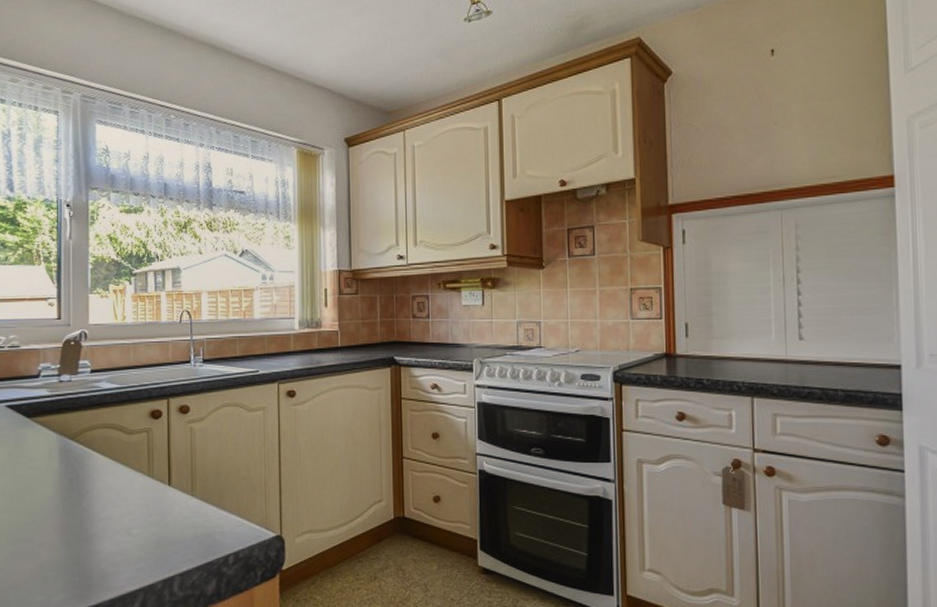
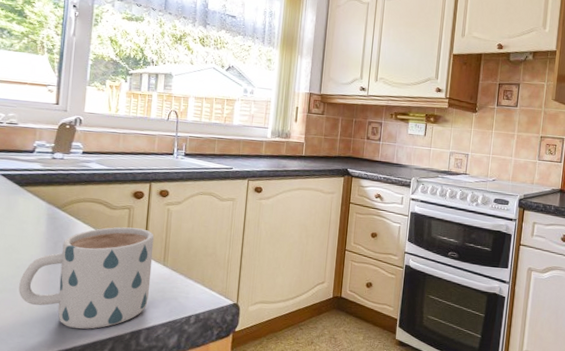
mug: none [36,454,179,581] -> present [19,227,154,329]

